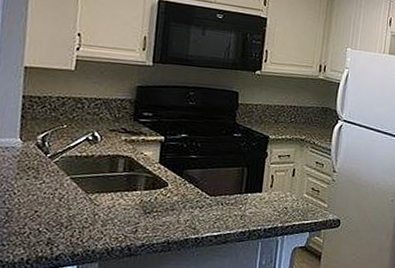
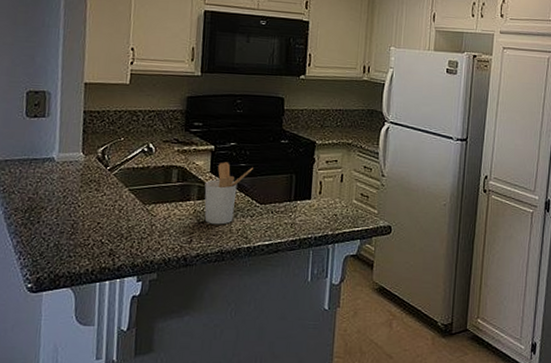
utensil holder: none [151,153,204,216] -> present [204,162,253,225]

